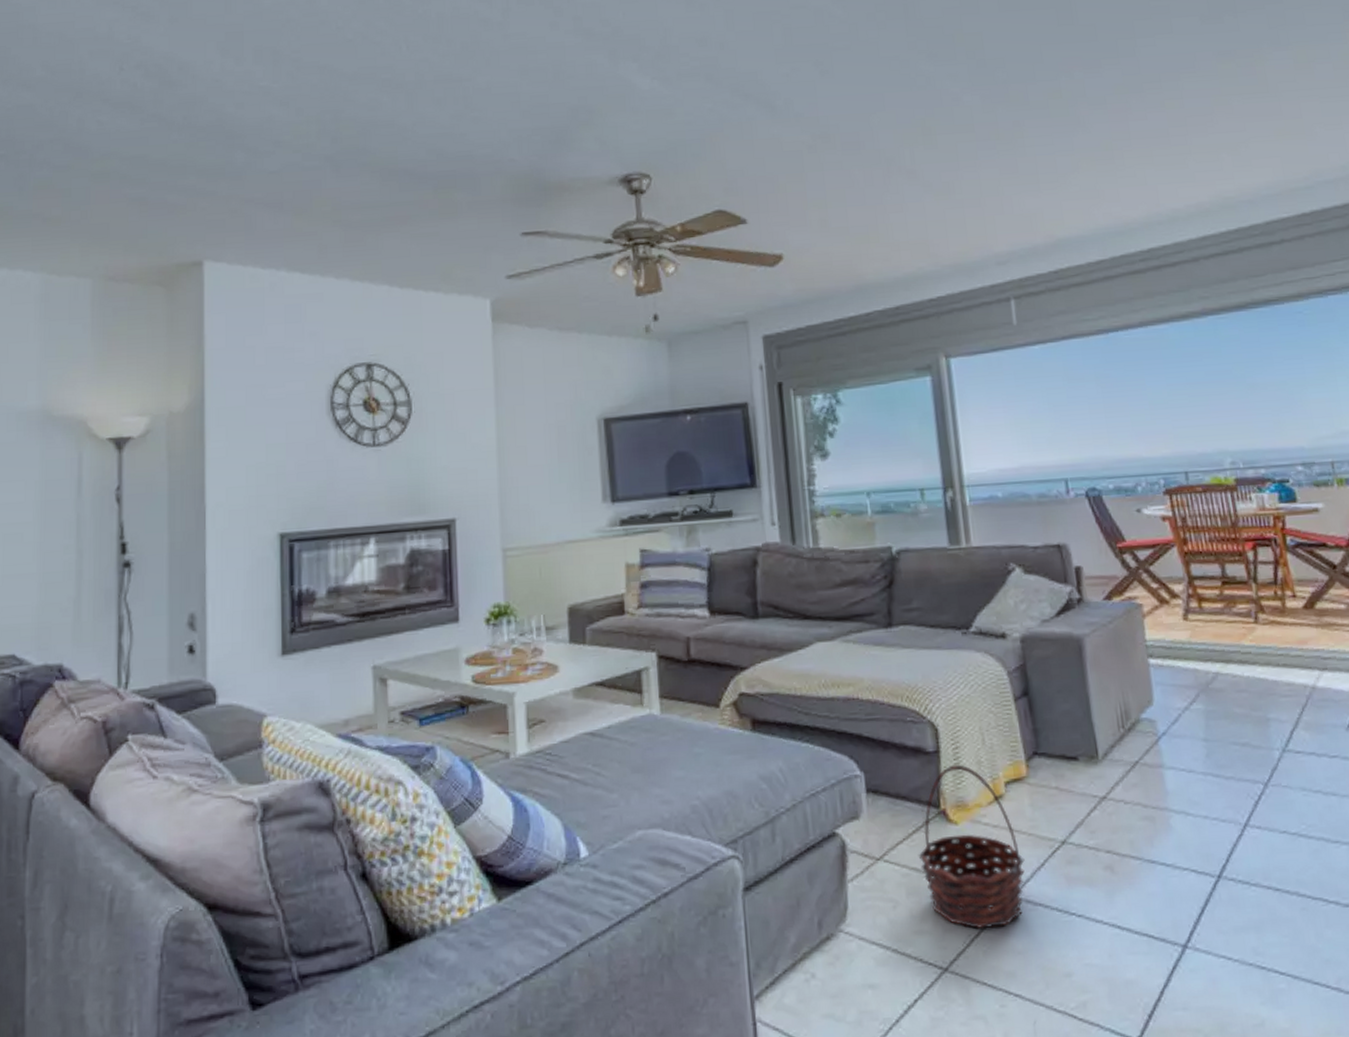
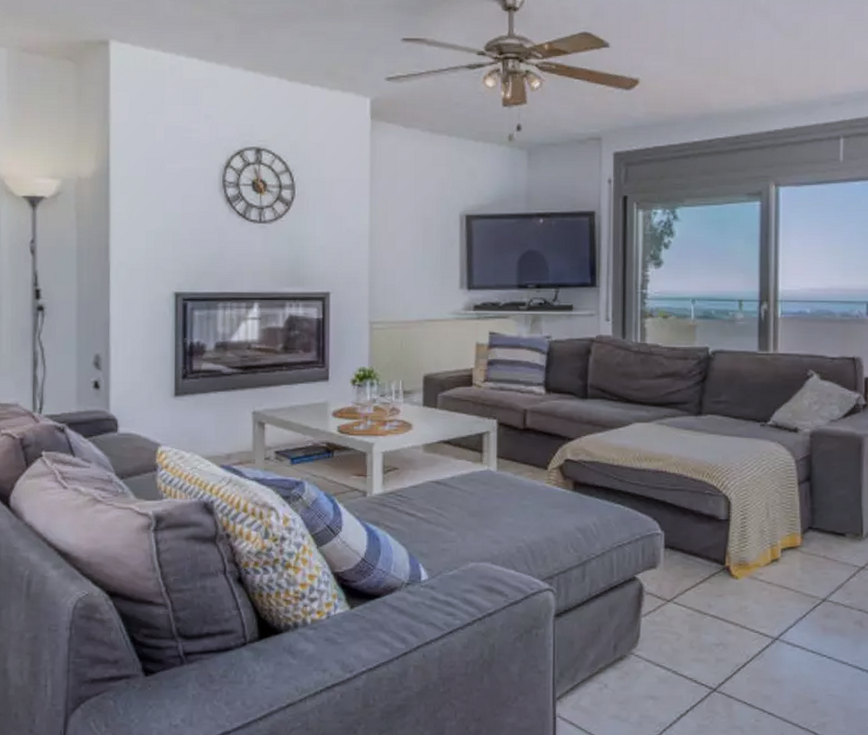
basket: present [918,764,1025,930] -> none [702,531,790,662]

